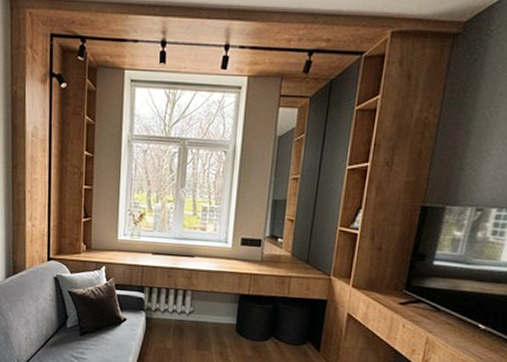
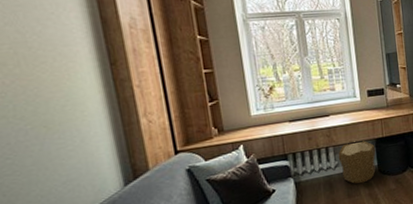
pouf: none [194,290,238,339] -> present [338,140,376,184]

